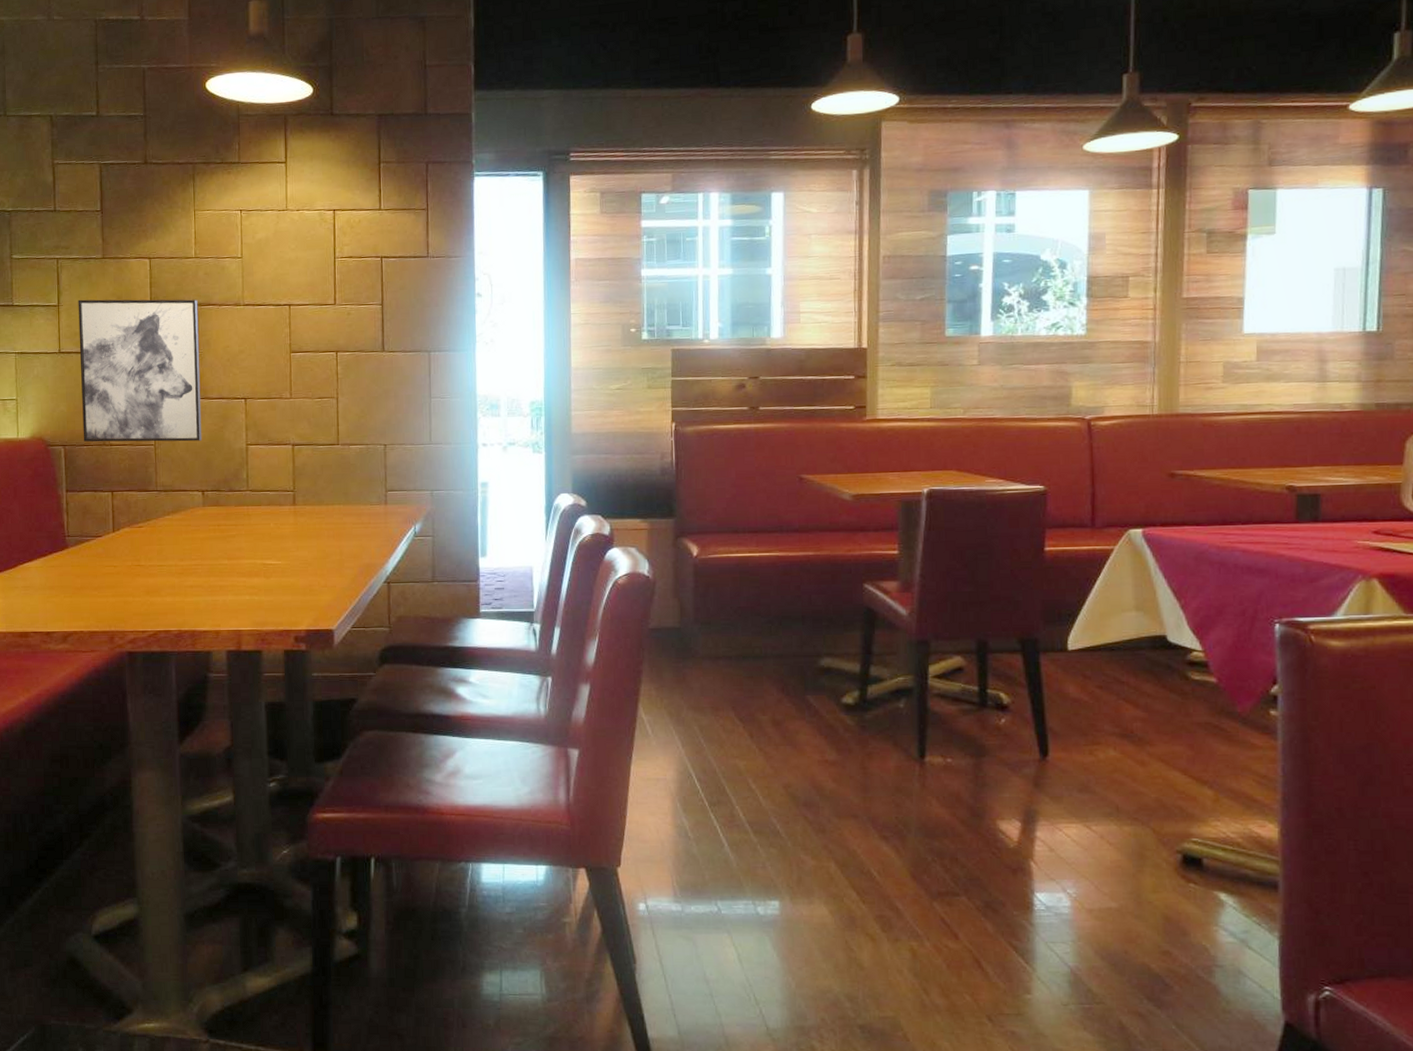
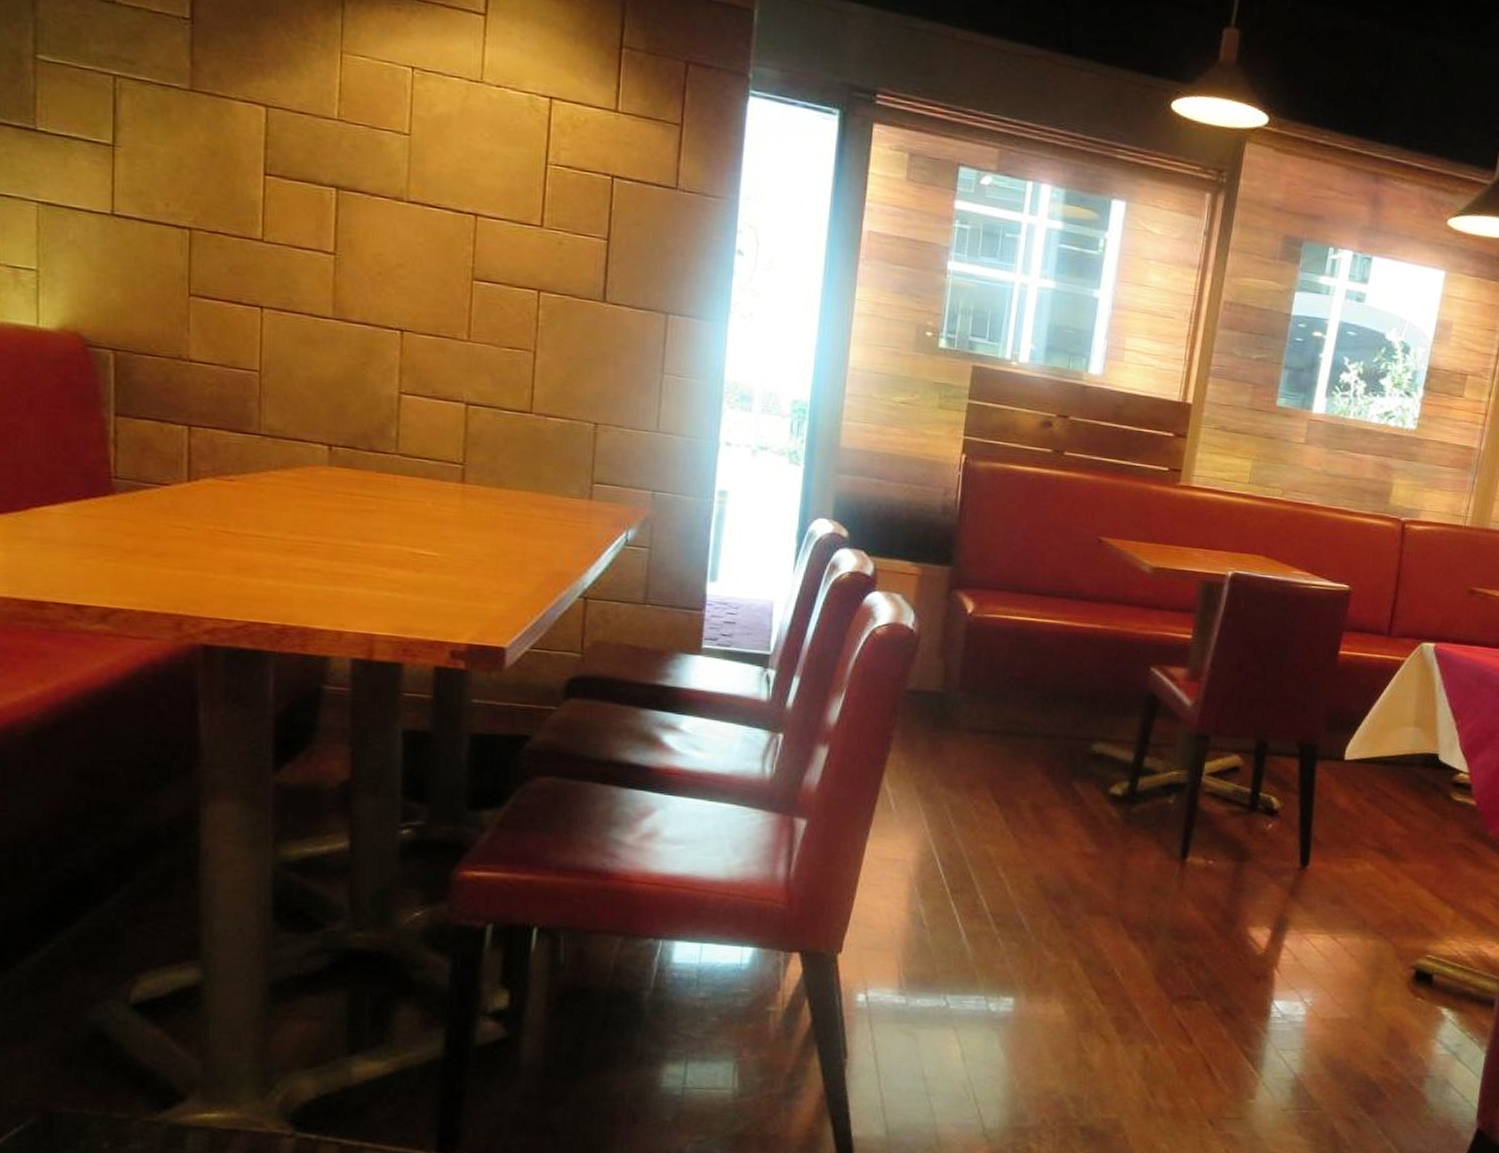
wall art: present [78,299,202,442] -> none [145,143,339,377]

